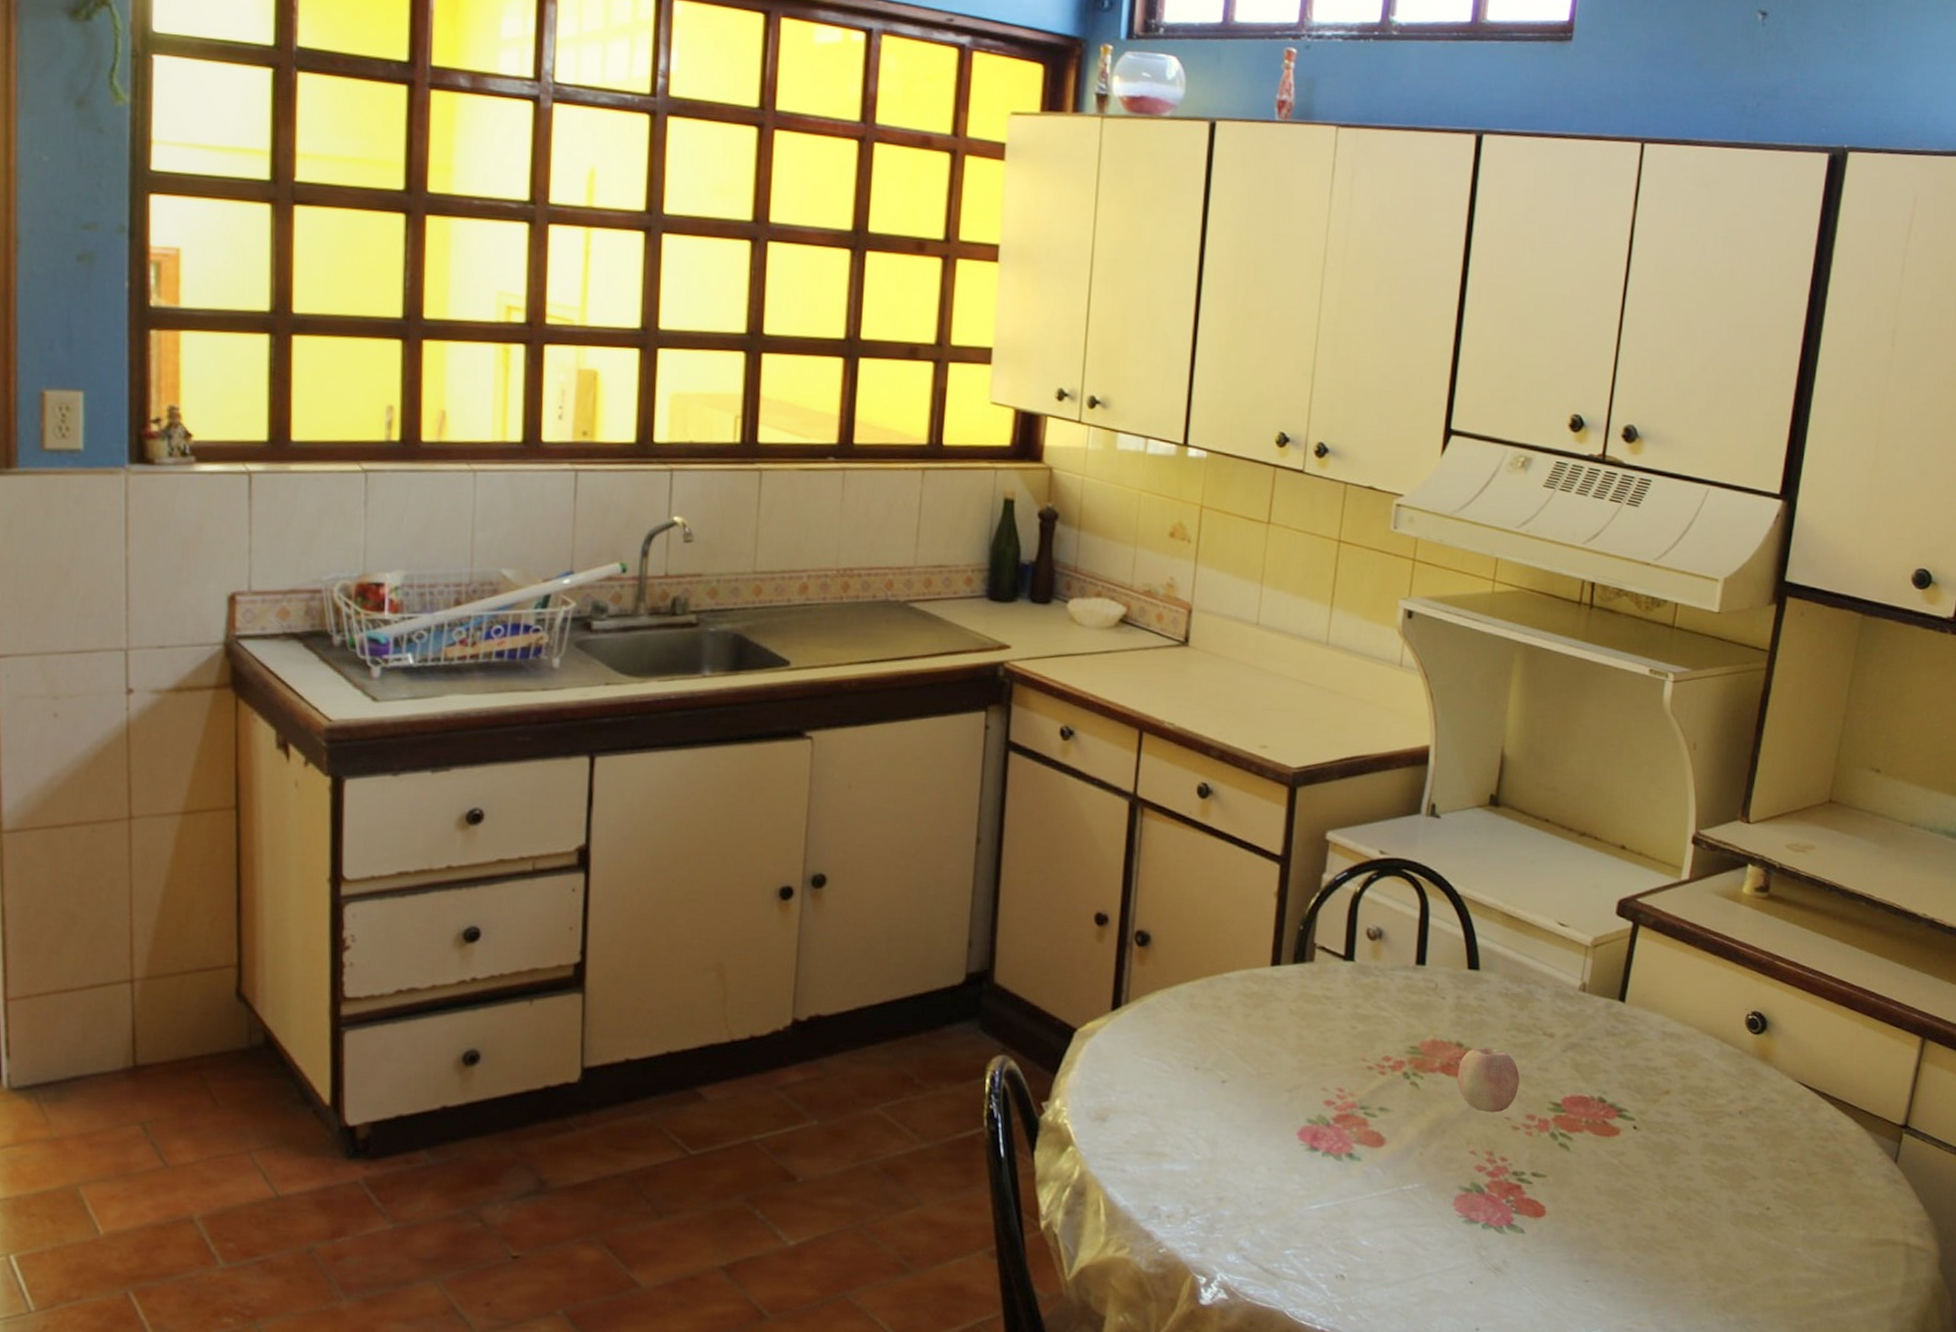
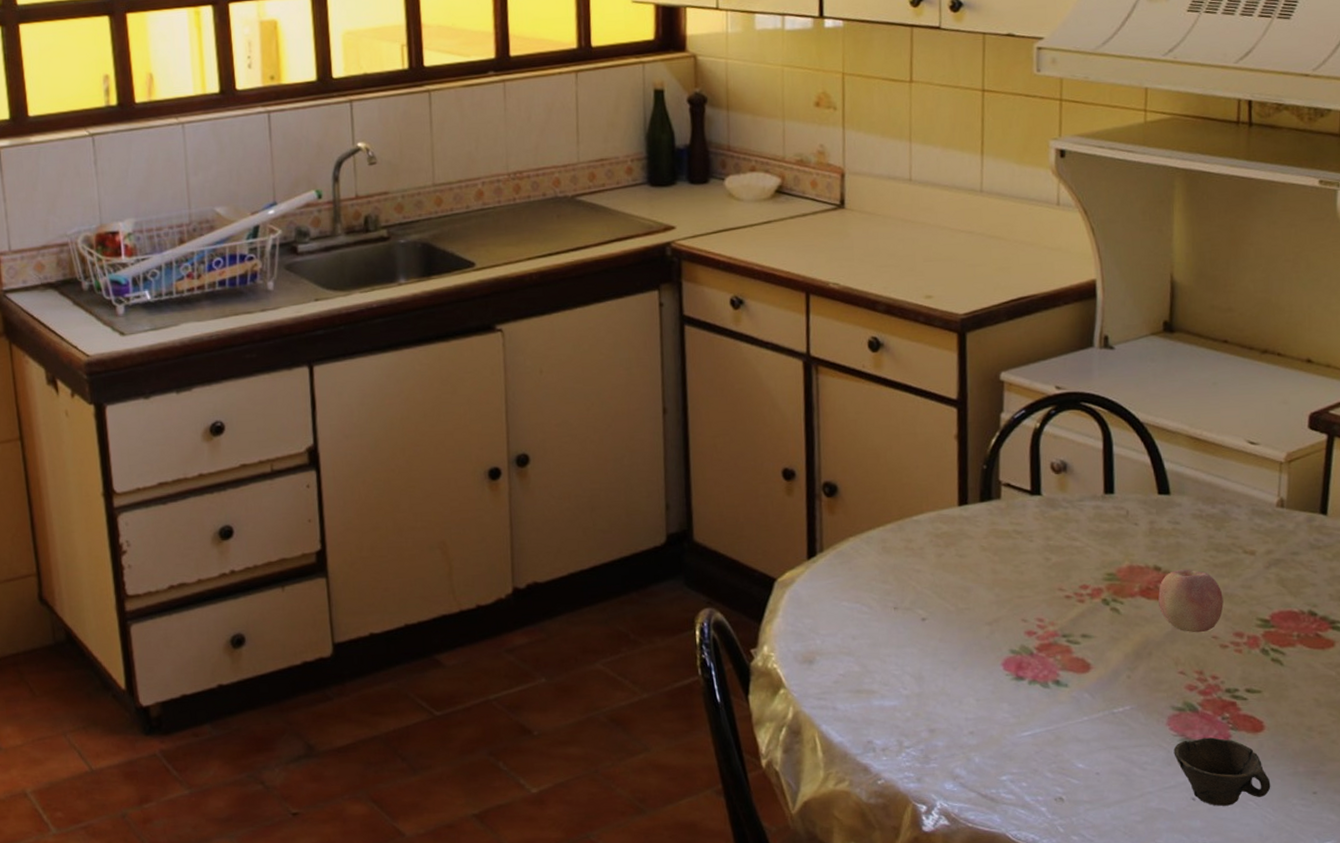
cup: none [1456,1220,1546,1291] -> present [1173,737,1271,806]

